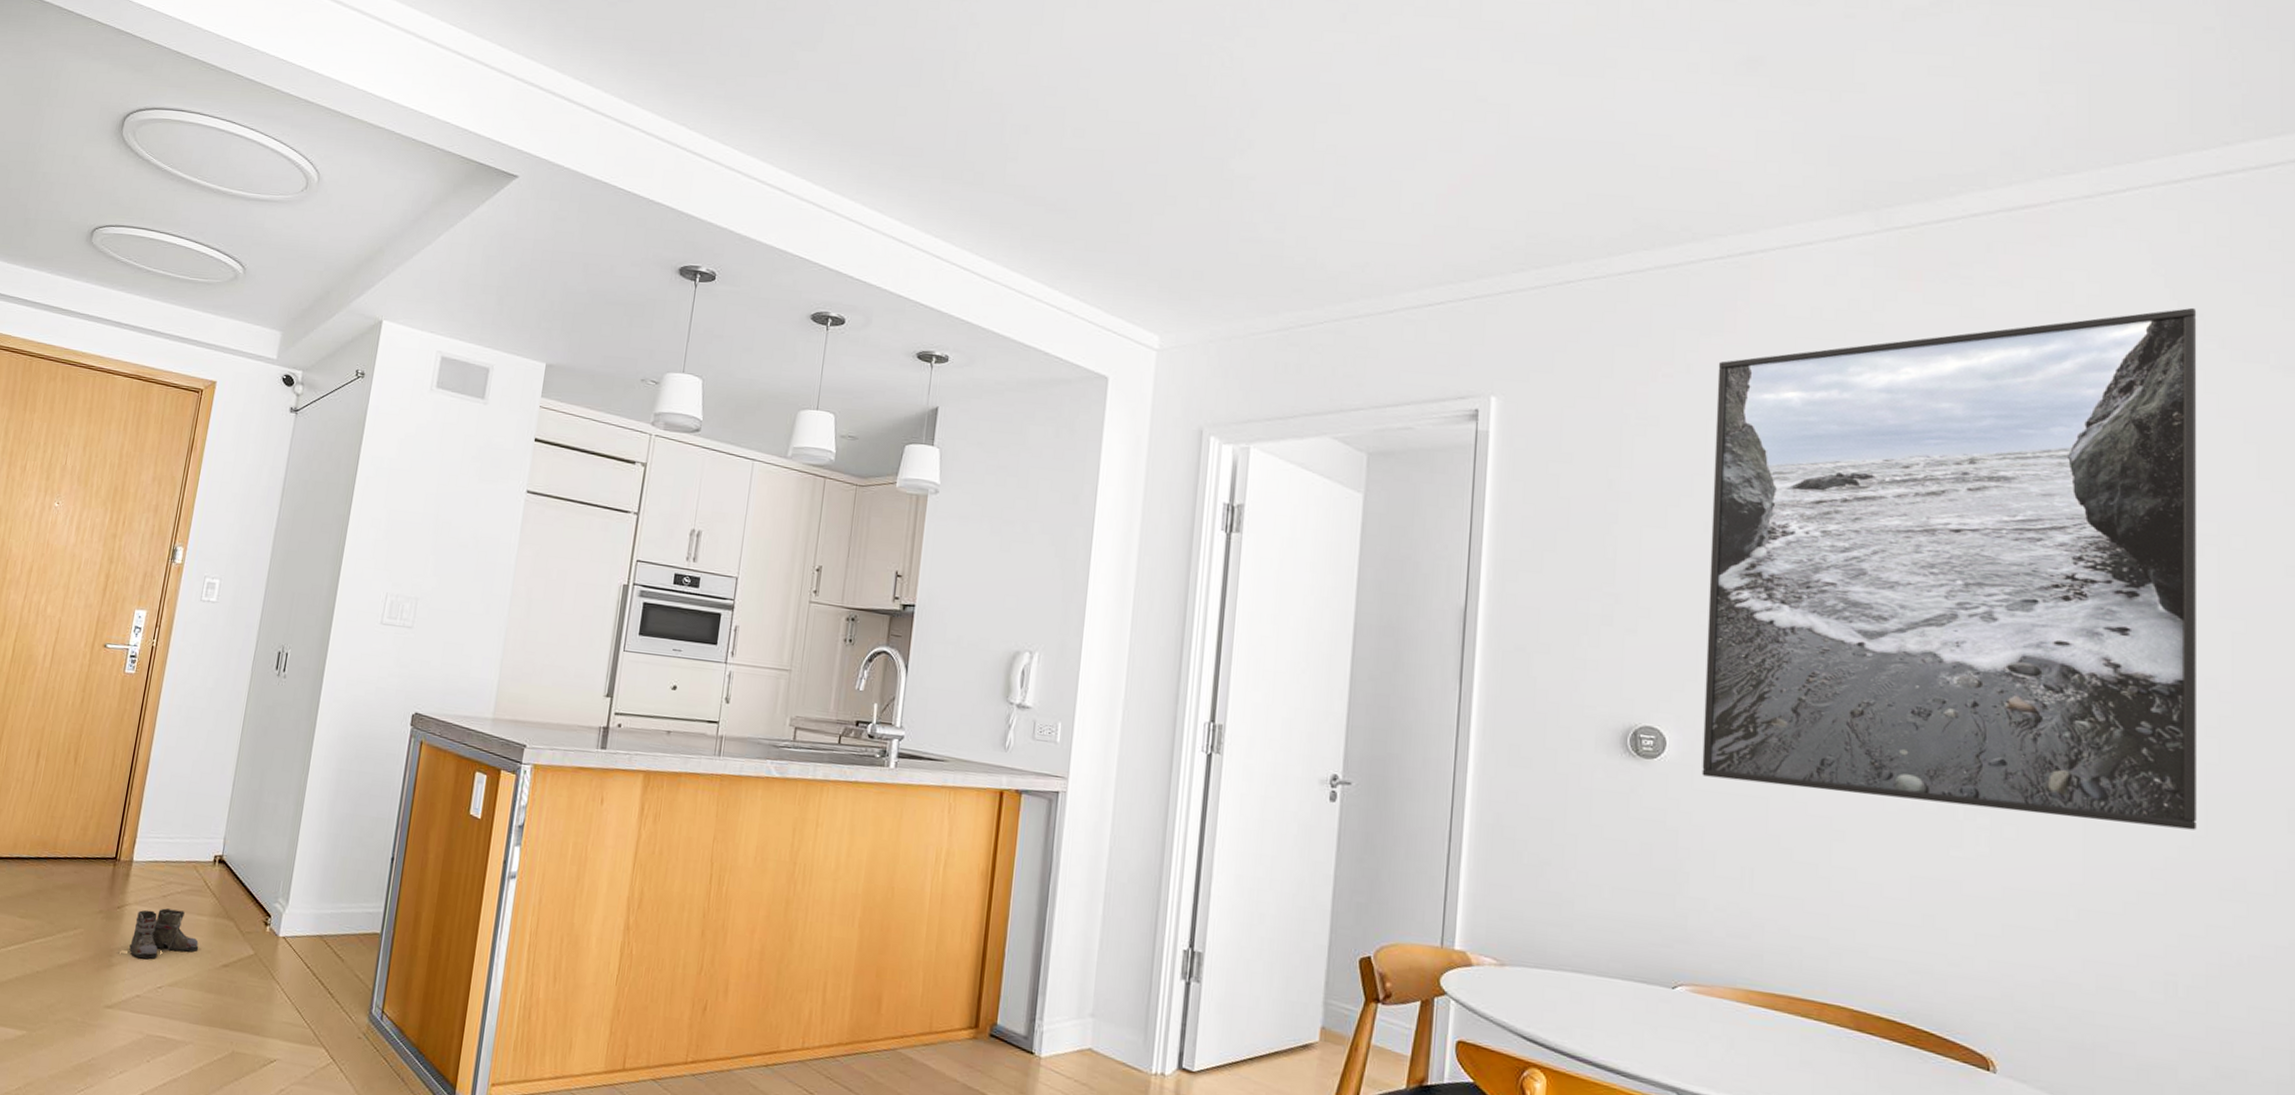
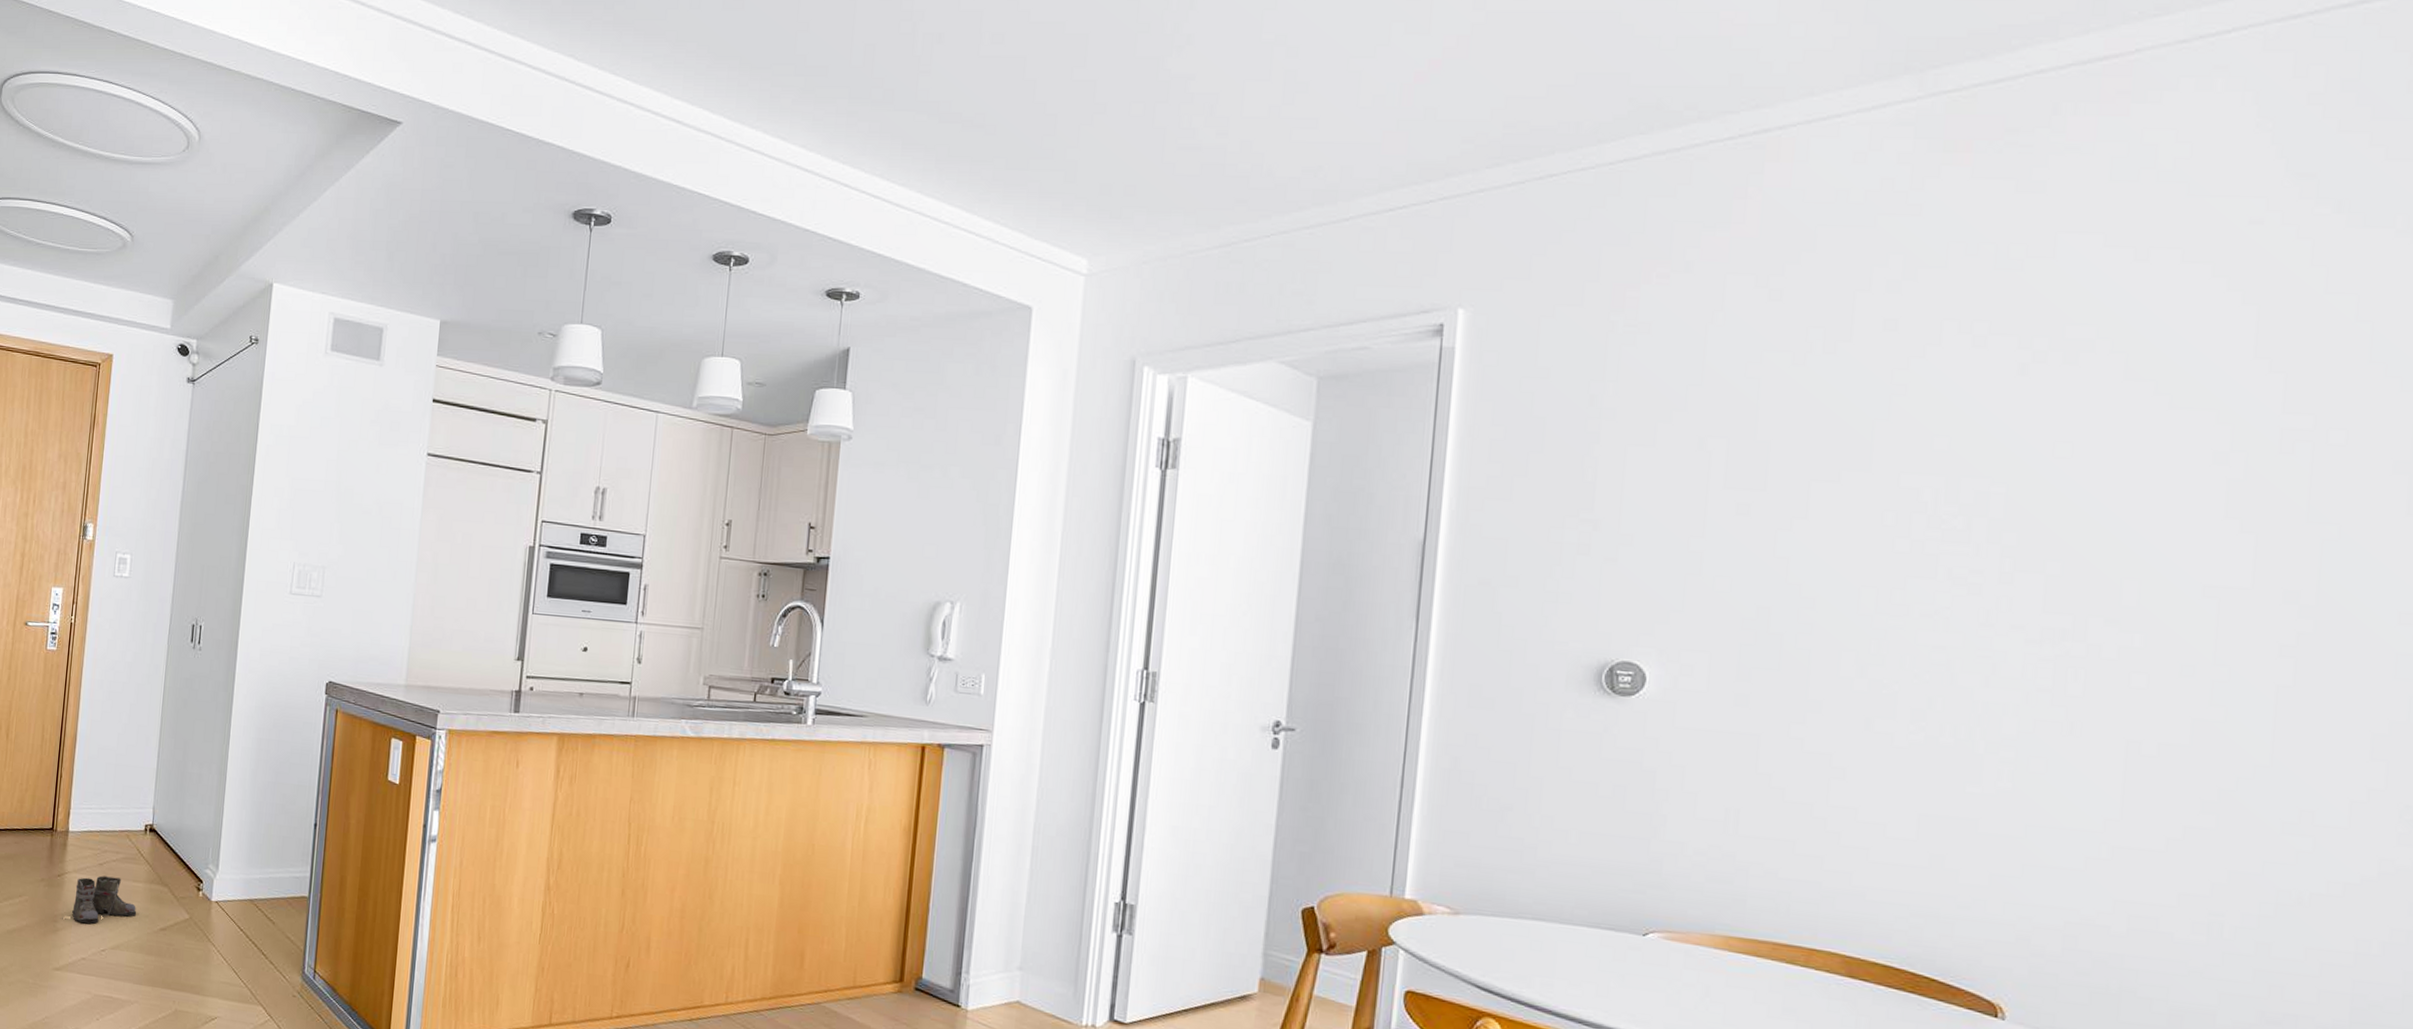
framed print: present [1702,307,2197,830] -> none [1685,166,2310,760]

